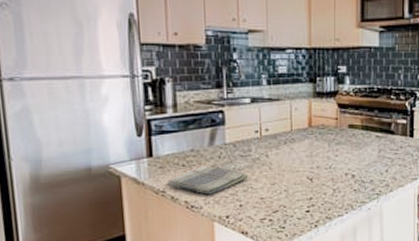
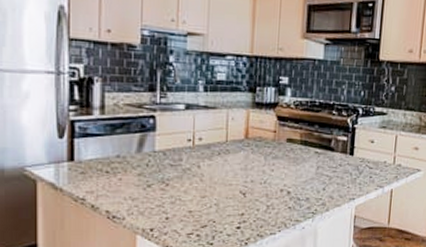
dish towel: present [166,166,249,195] -> none [87,174,178,205]

